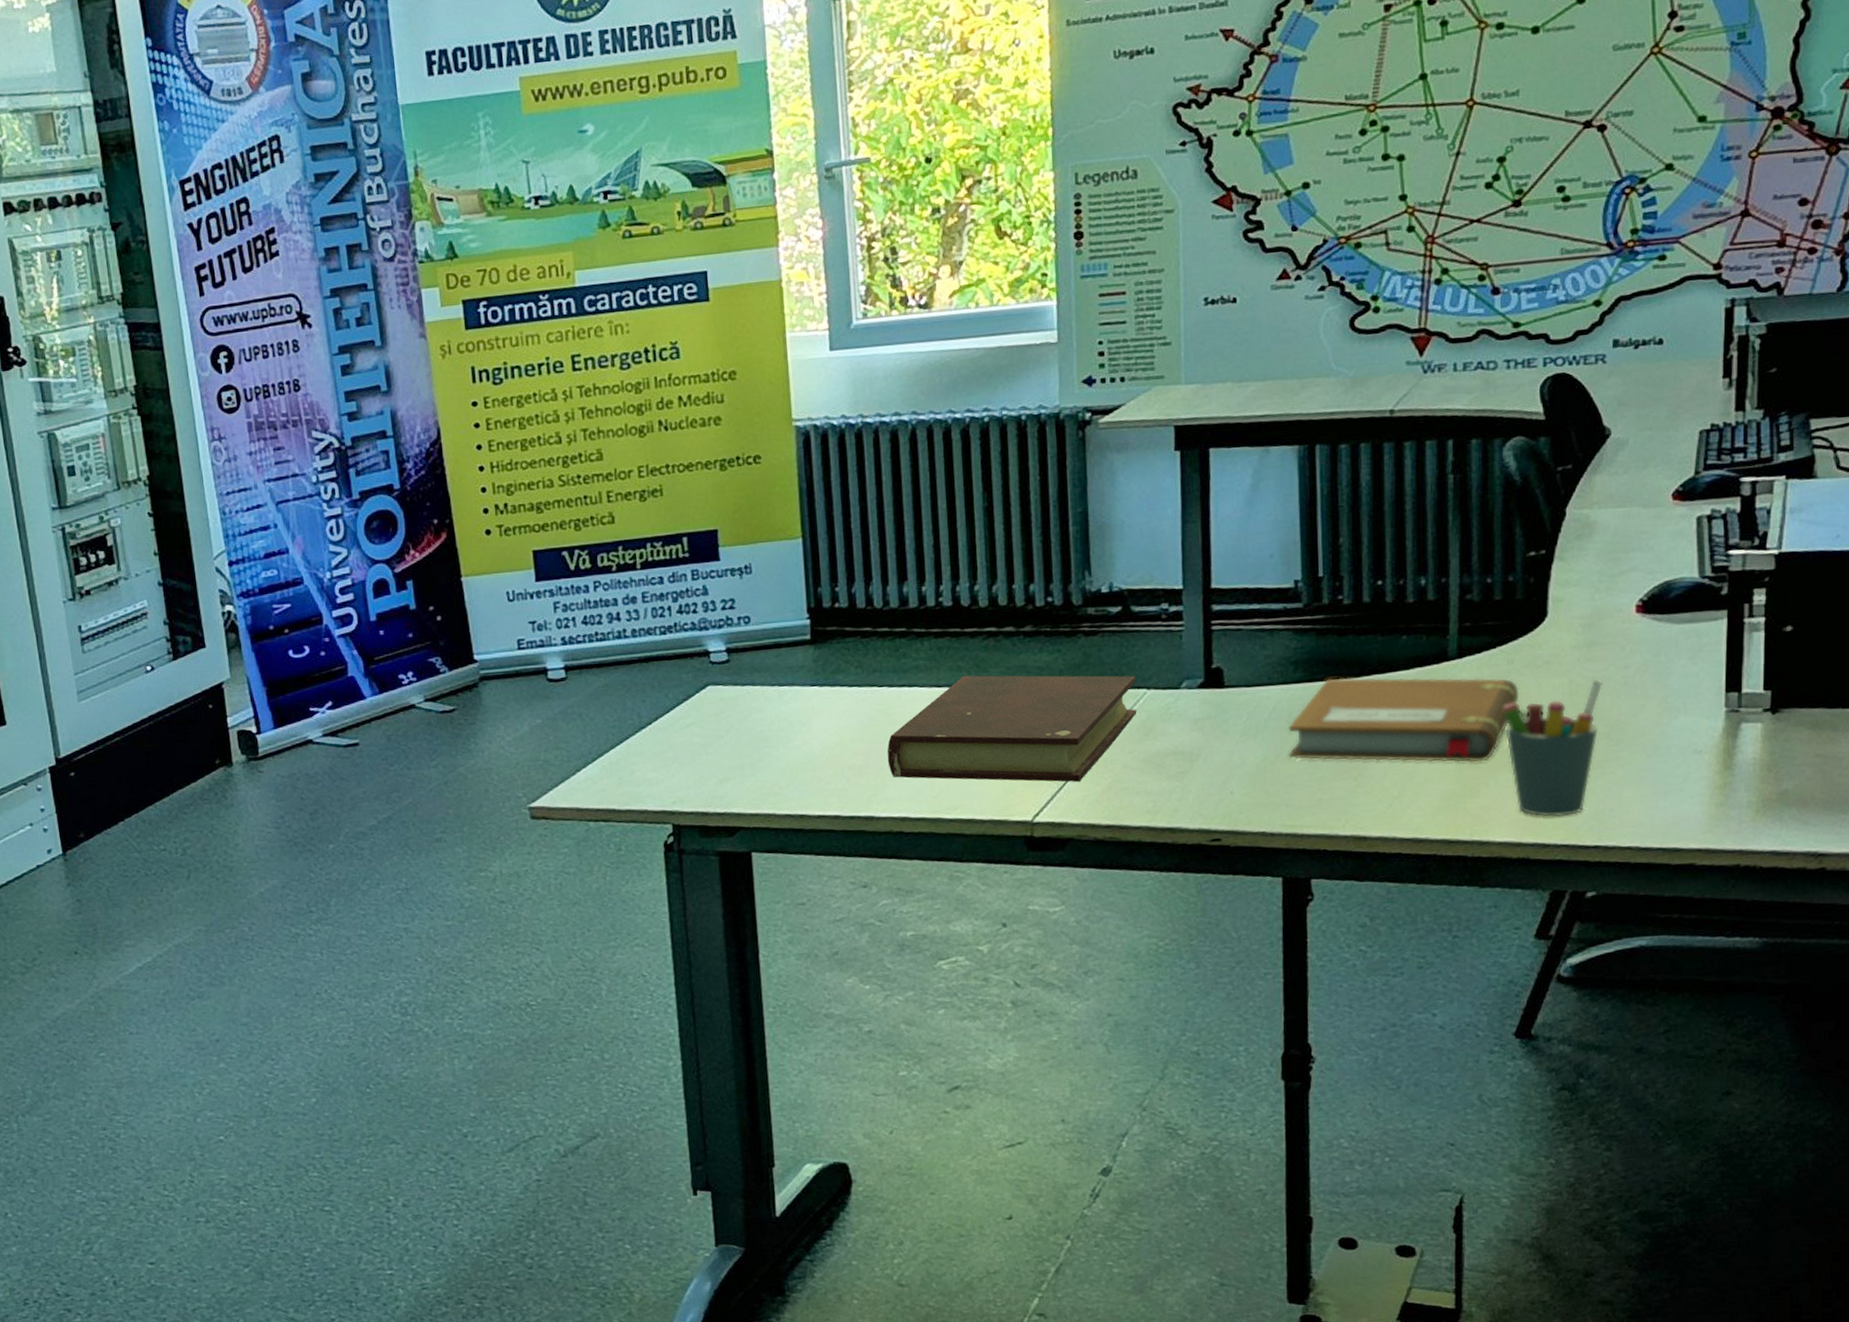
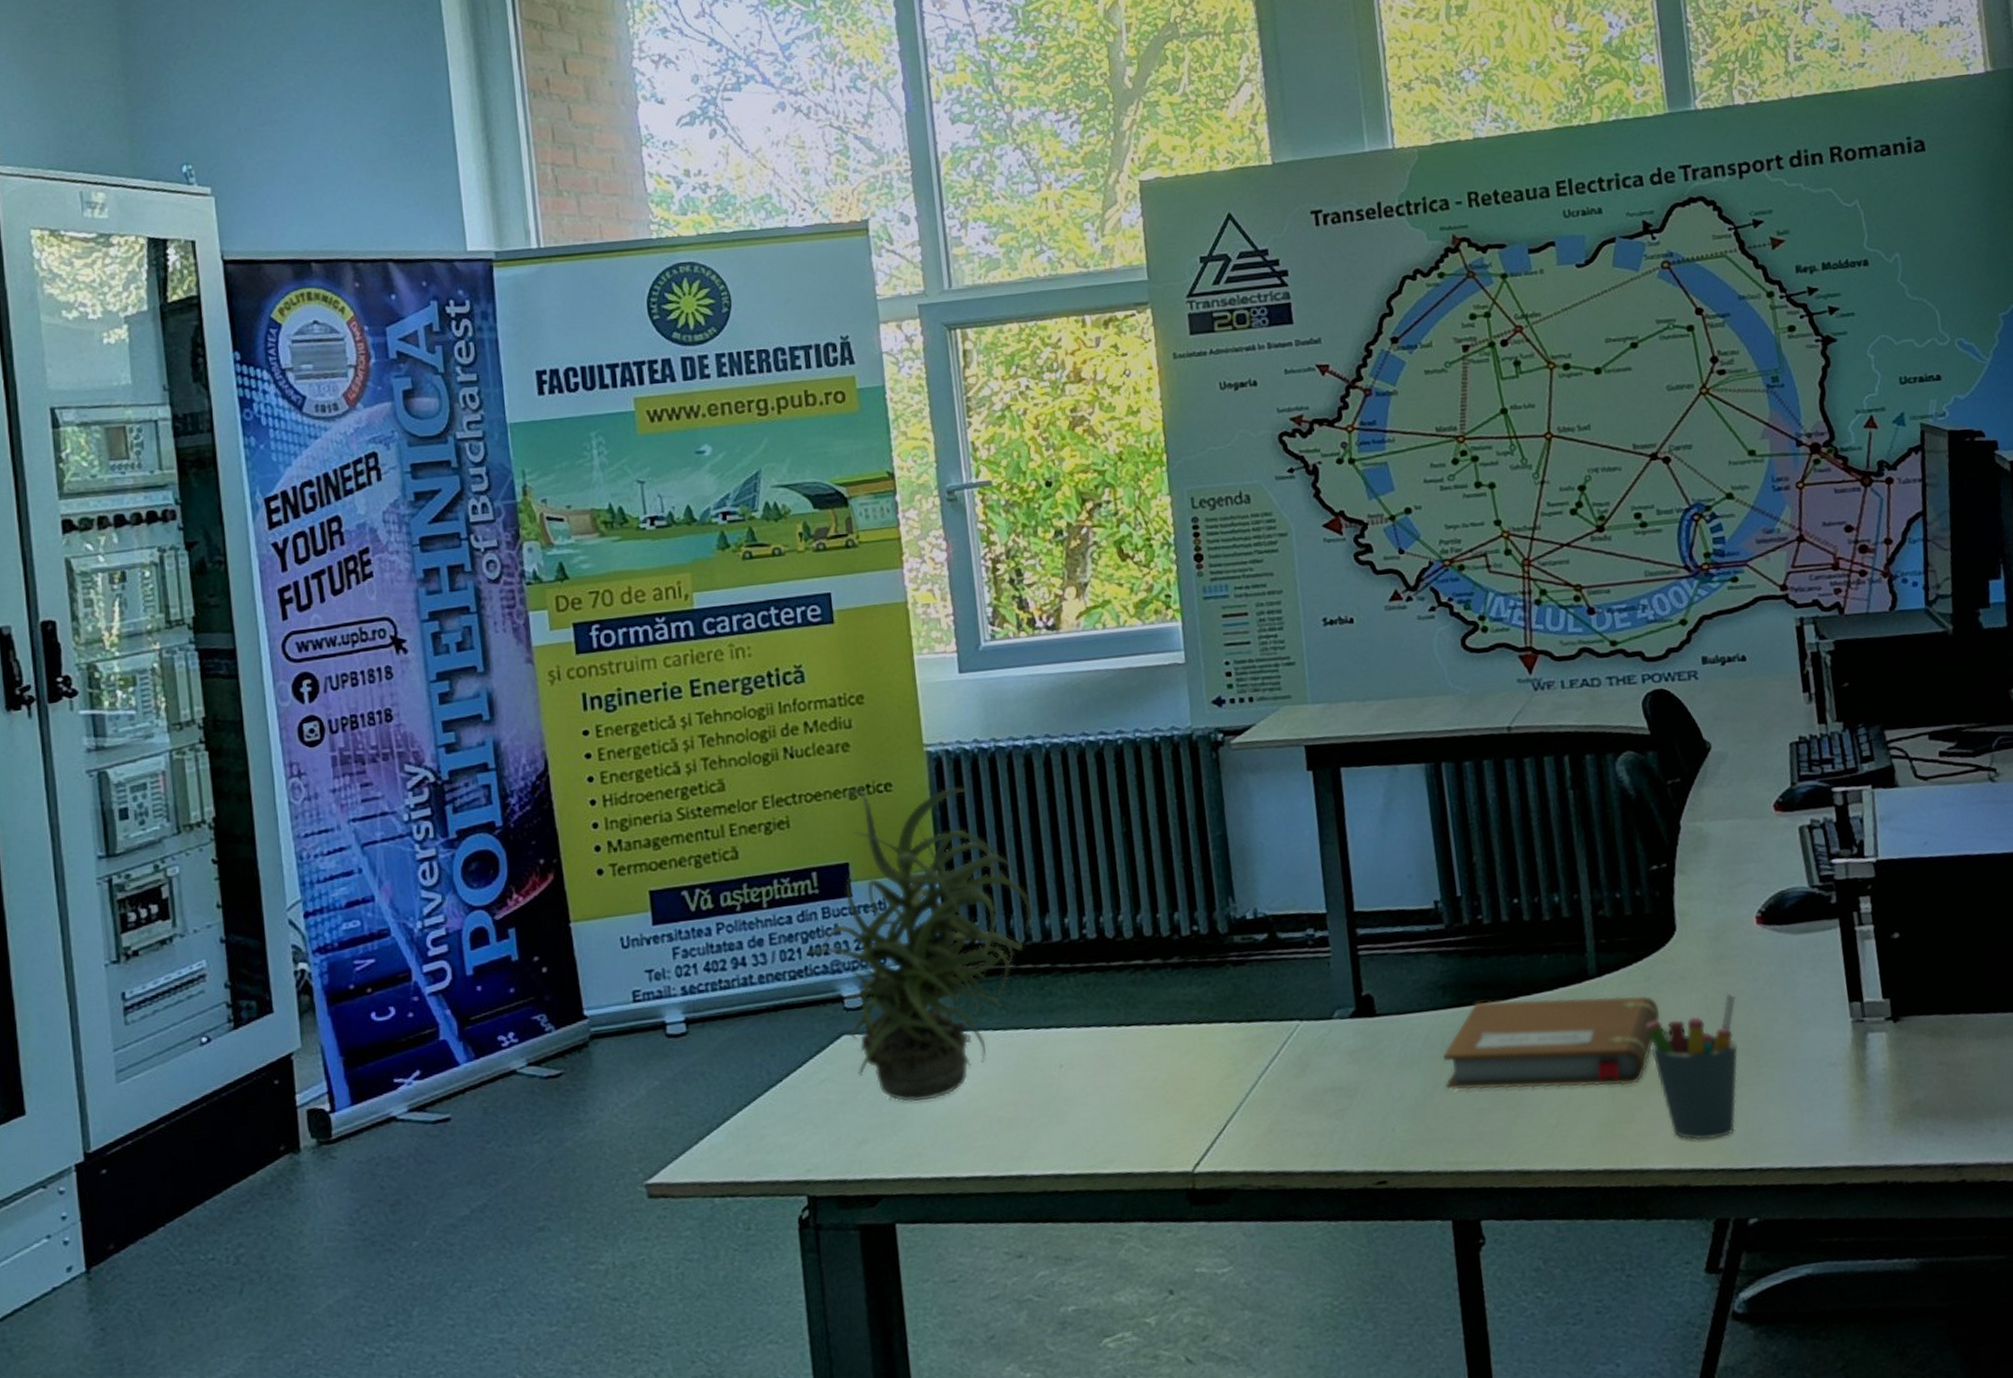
potted plant: none [677,460,891,747] -> present [807,787,1033,1102]
book: present [887,675,1136,782] -> none [1036,1006,1291,1130]

